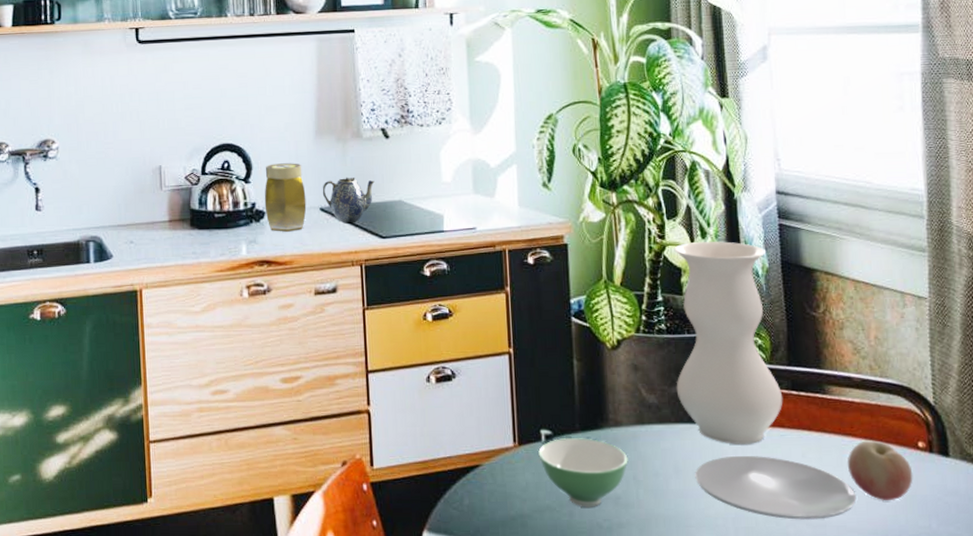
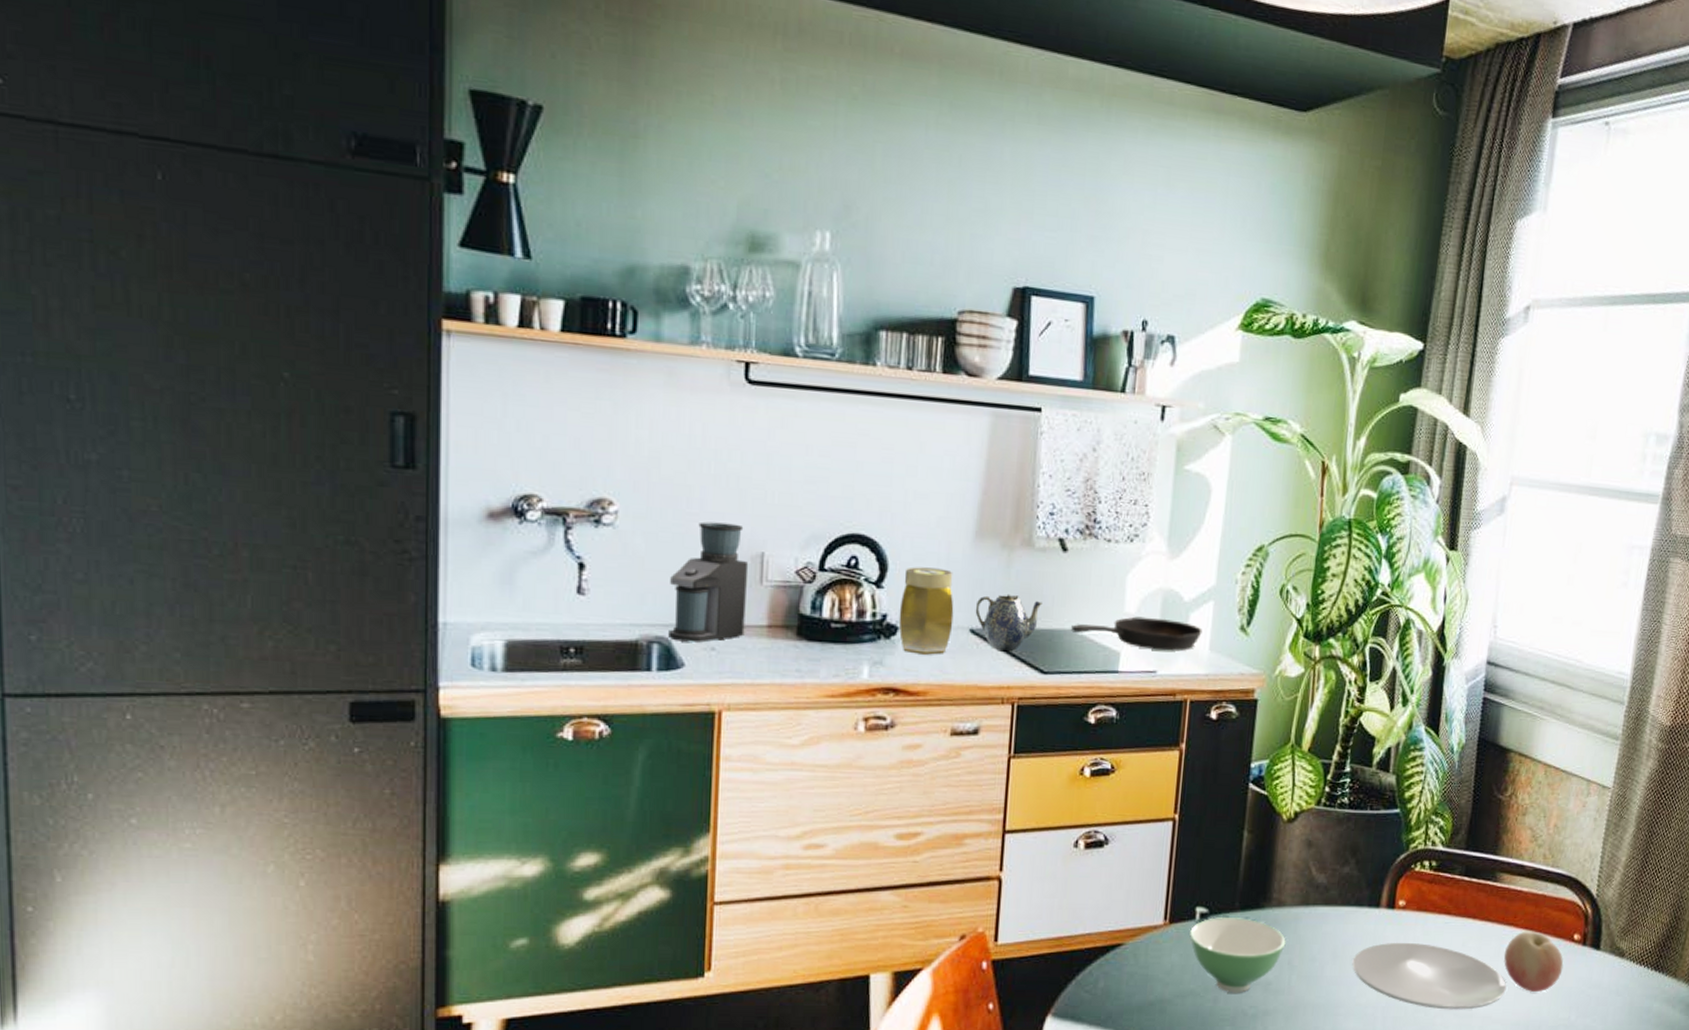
coffee grinder: none [98,146,153,239] -> present [668,521,749,643]
frying pan: none [400,183,510,210] -> present [1071,616,1203,650]
vase: present [674,241,783,444] -> none [1348,709,1465,931]

